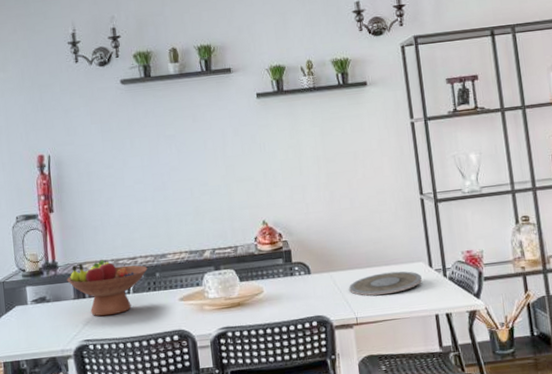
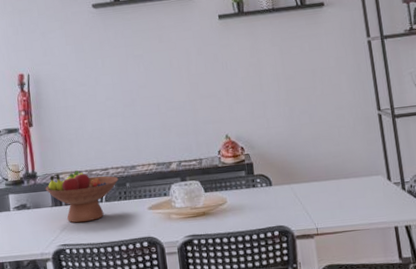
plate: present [349,271,423,296] -> none [309,184,382,208]

